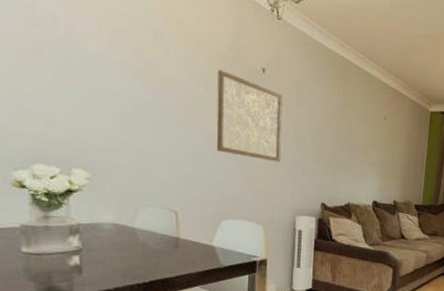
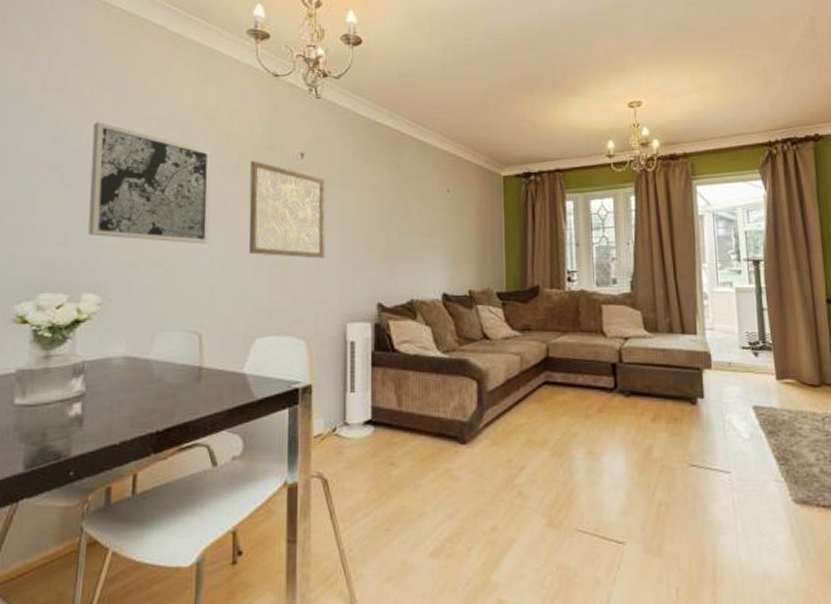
wall art: none [70,12,183,139] -> present [88,122,212,244]

